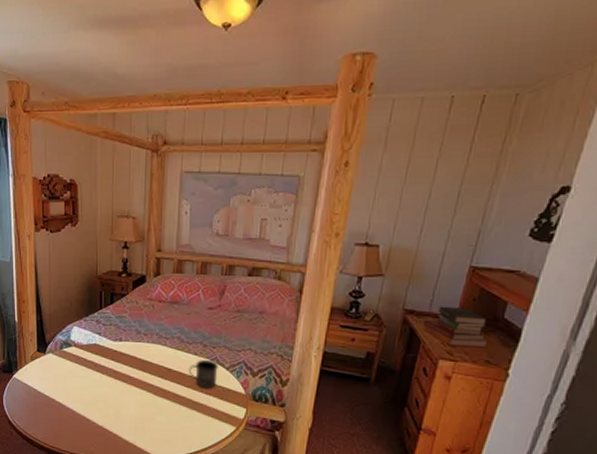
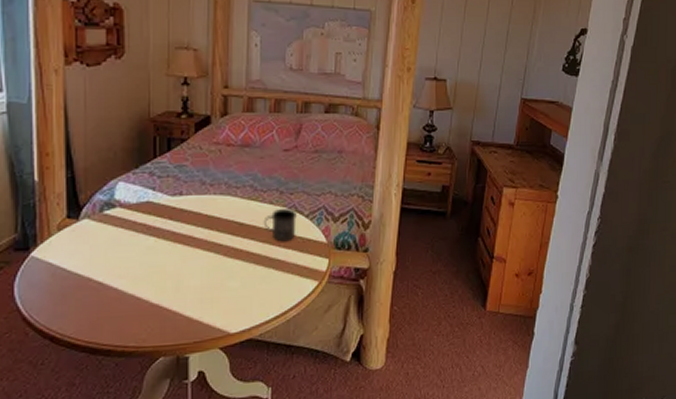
books: present [422,306,488,348] -> none [488,136,540,174]

